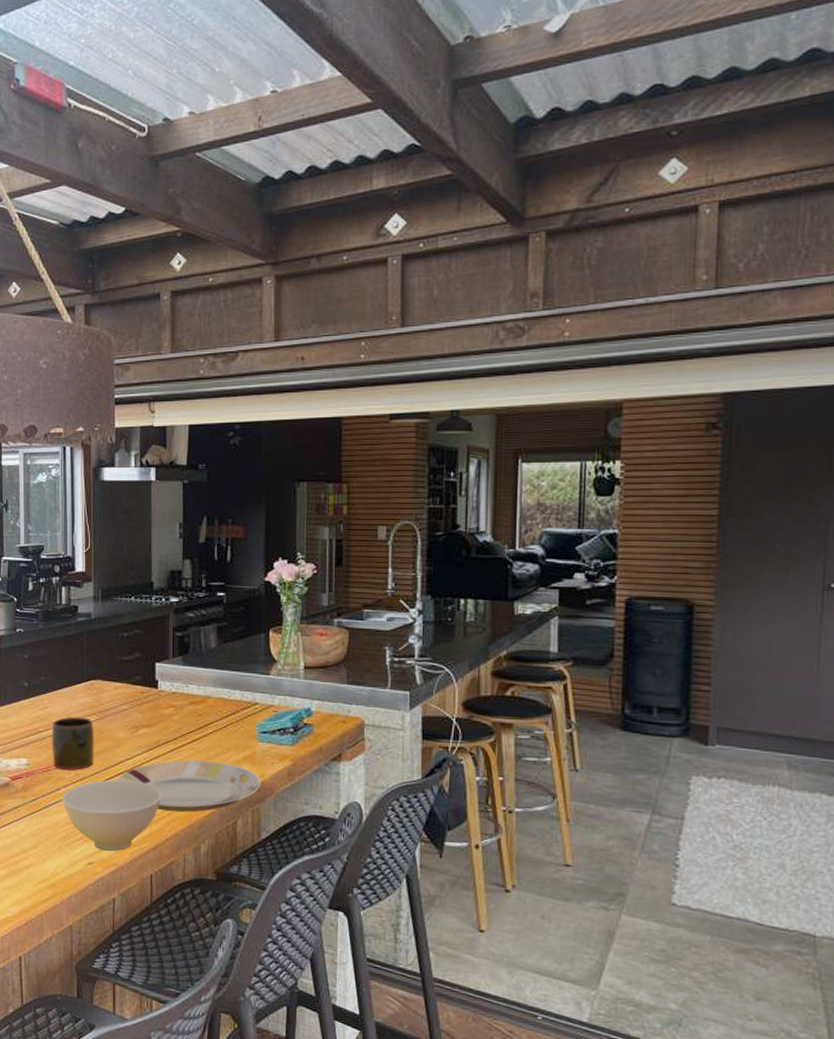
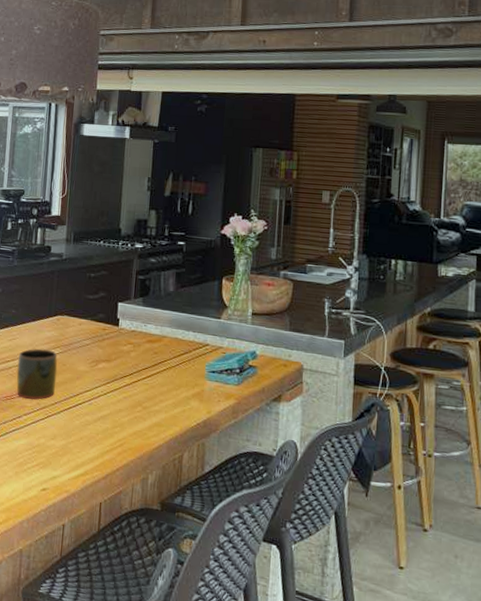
bowl: present [61,779,163,851] -> none [22,409,117,479]
plate: present [117,760,261,812] -> none [75,394,208,444]

